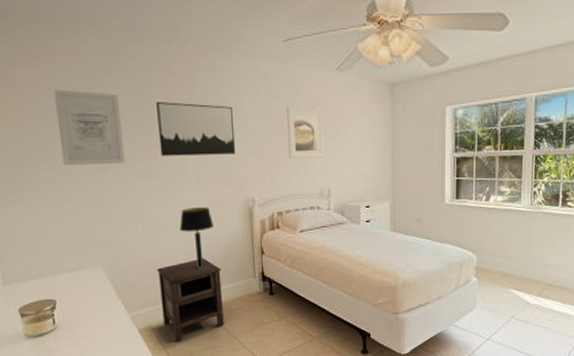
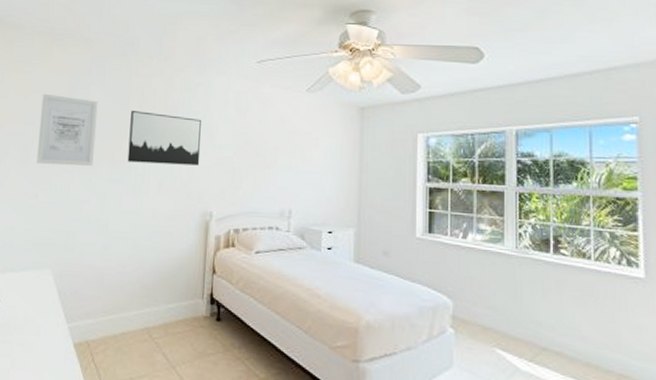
nightstand: present [157,258,224,343] -> none [100,271,169,364]
table lamp: present [179,207,213,268] -> none [133,216,168,282]
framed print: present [287,106,324,158] -> none [252,122,289,176]

